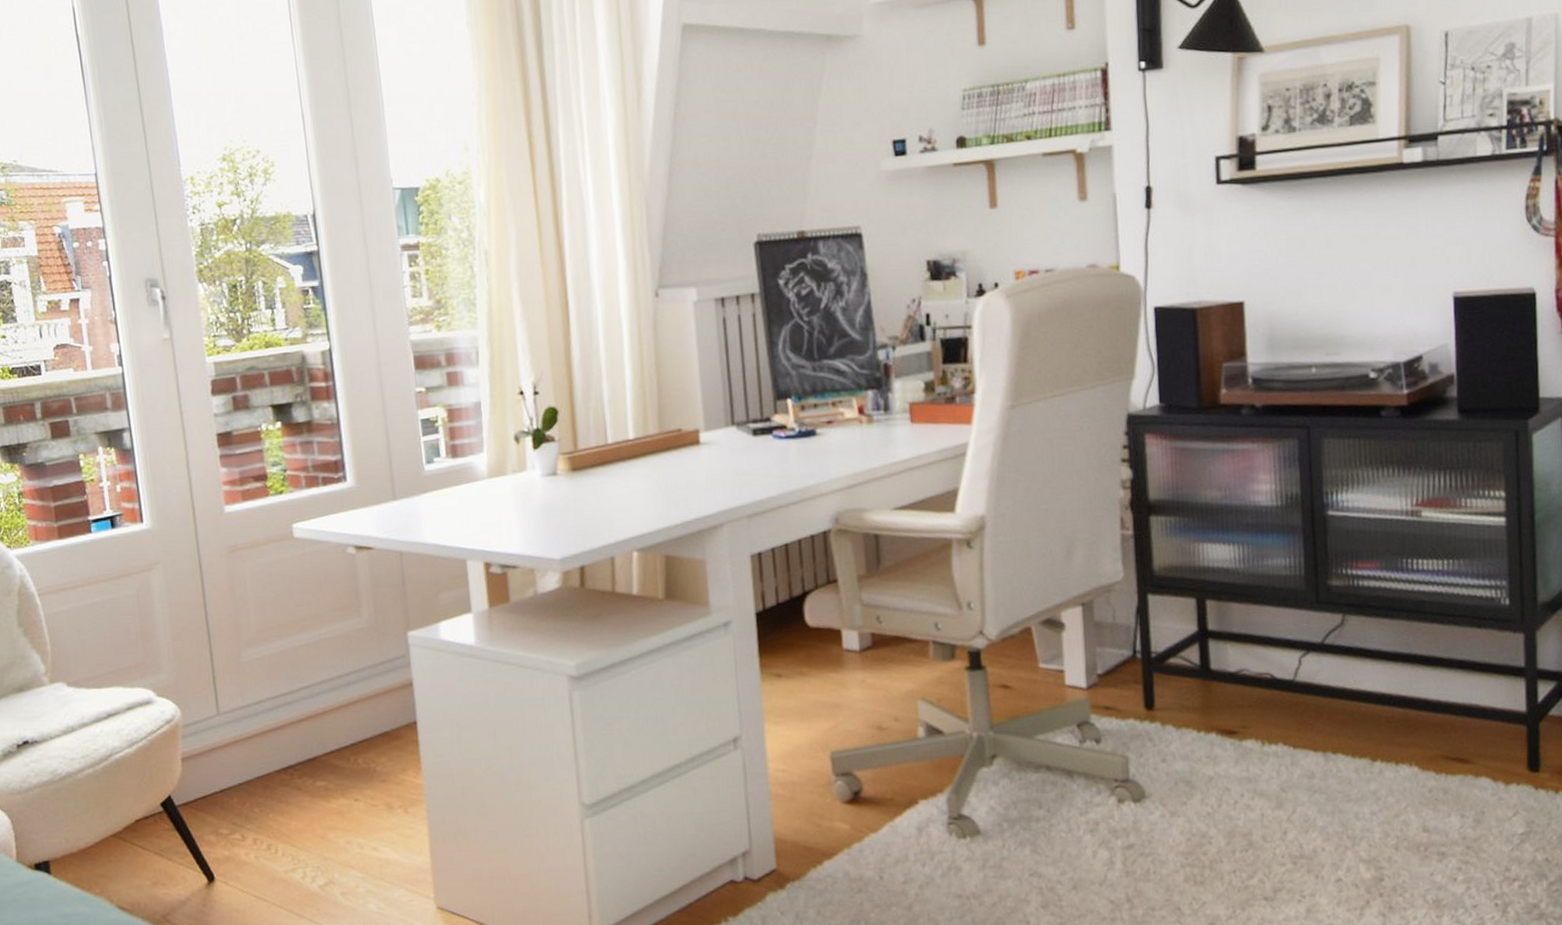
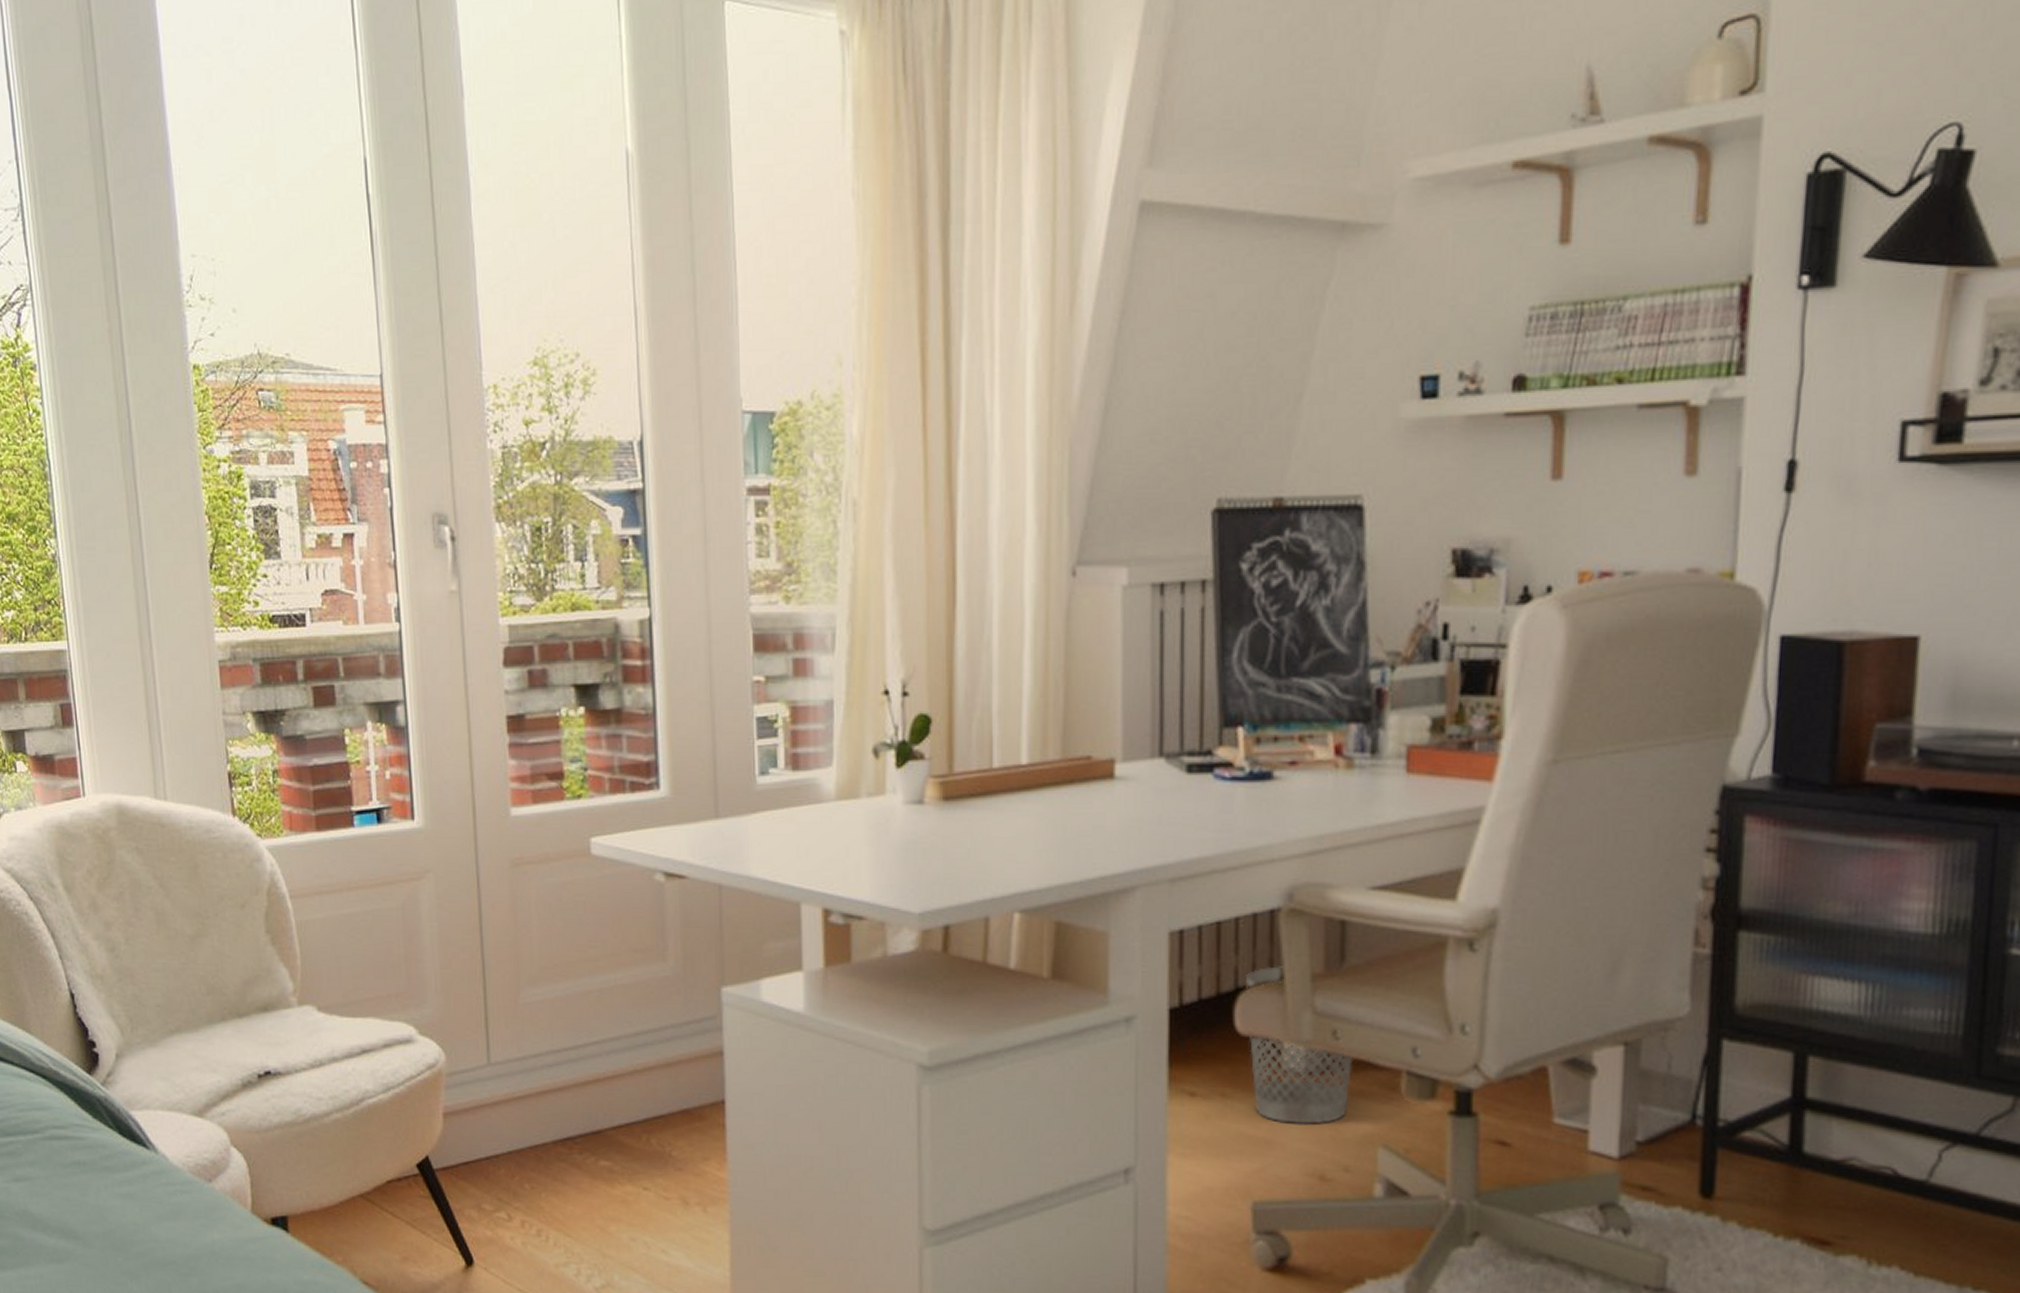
wastebasket: none [810,572,894,690] -> present [1246,966,1354,1125]

